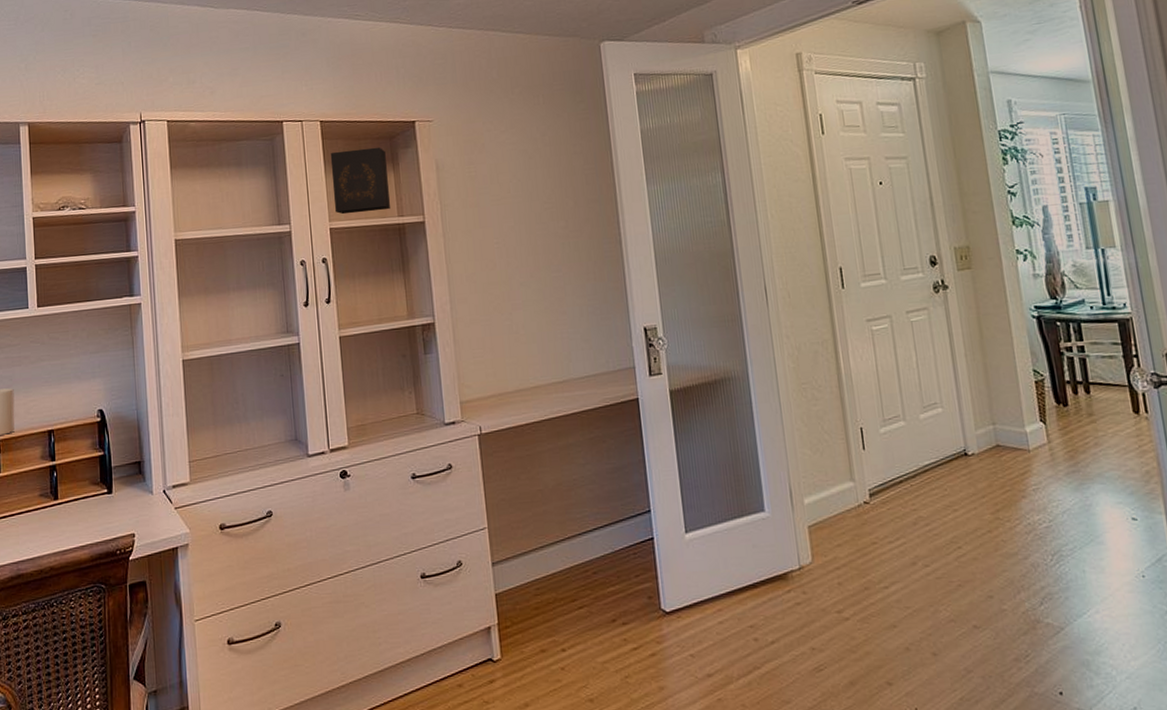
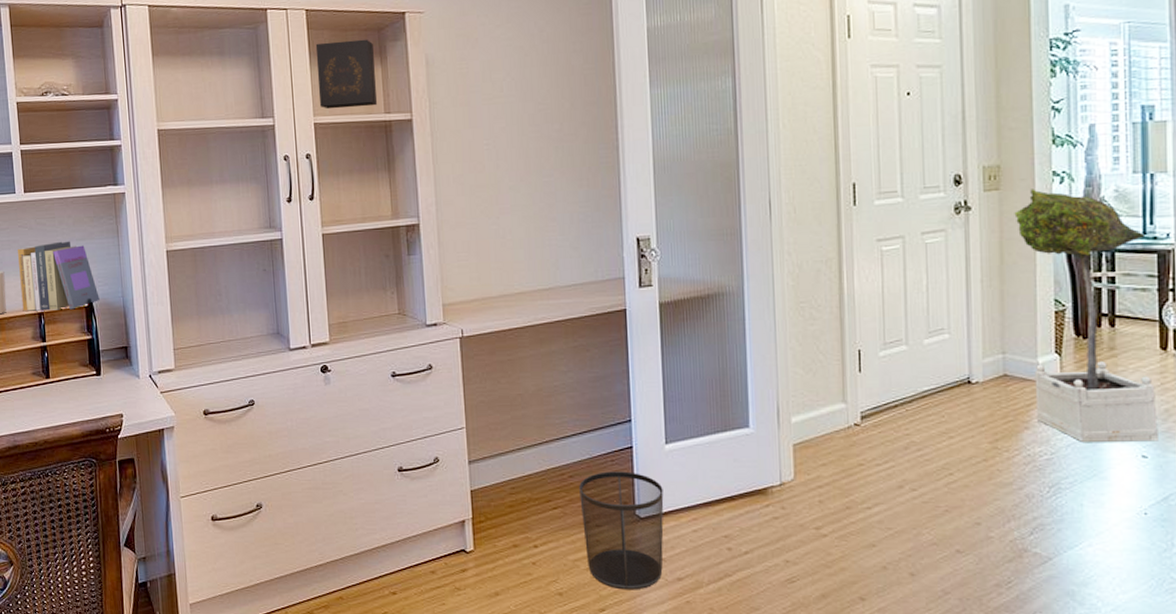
books: none [29,354,113,430] -> present [18,241,100,311]
waste bin: none [603,564,692,691] -> present [579,471,664,590]
potted tree: none [987,267,1144,508] -> present [1014,189,1158,442]

